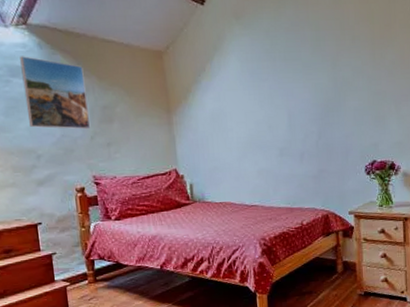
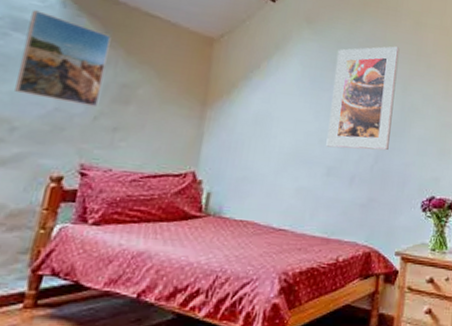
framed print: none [268,25,329,131] -> present [326,46,400,151]

